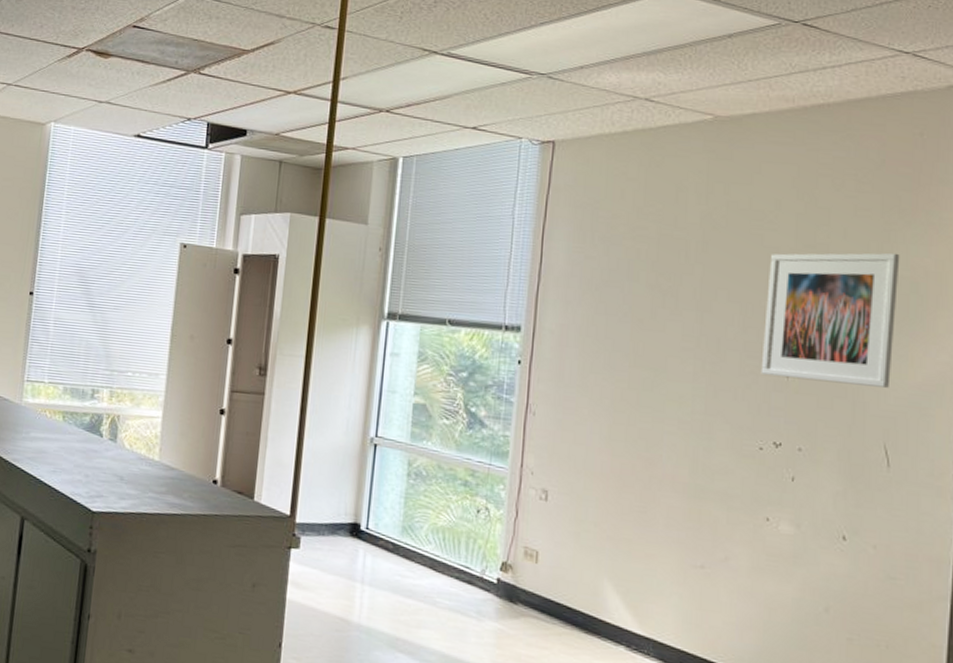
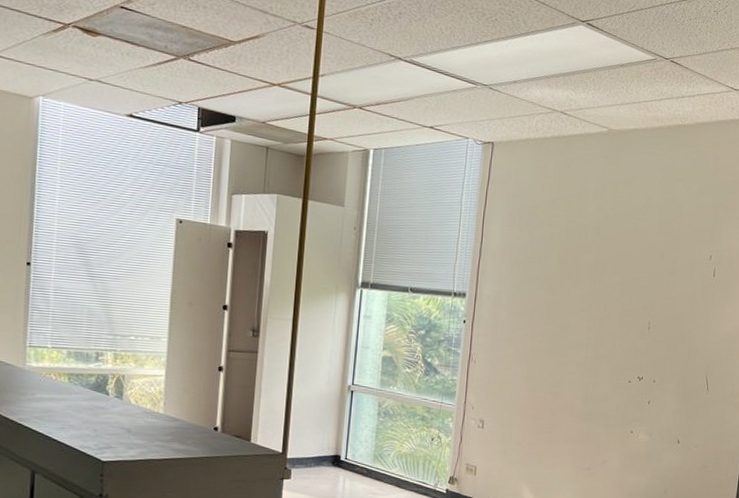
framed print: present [760,252,900,388] -> none [632,237,723,336]

